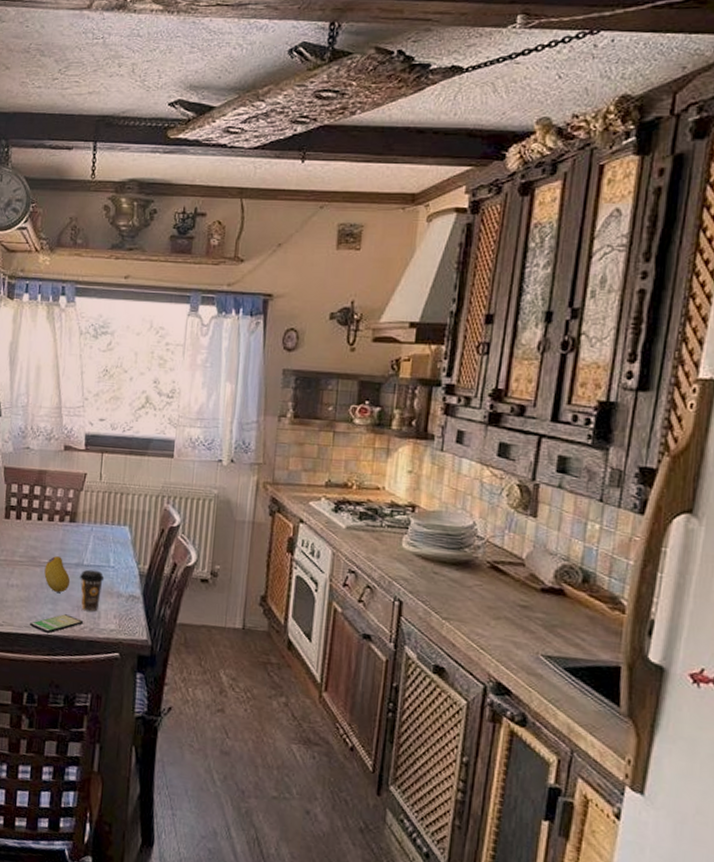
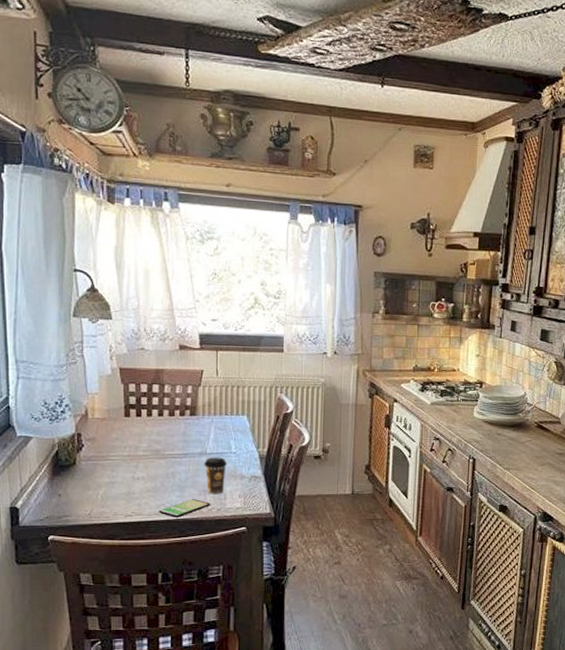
fruit: present [44,556,71,593] -> none [169,448,195,480]

